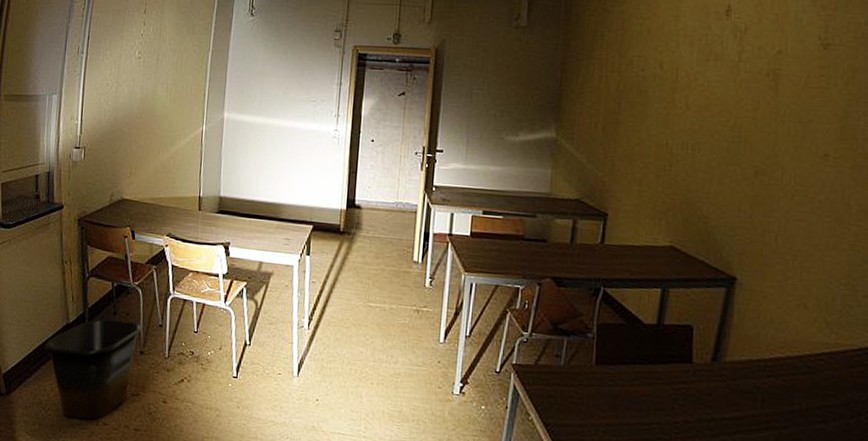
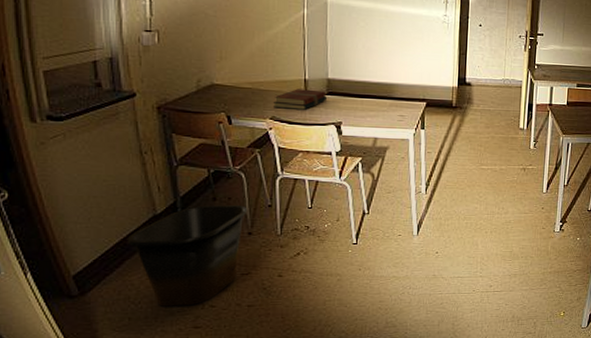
books: none [170,206,218,228] -> present [273,89,327,110]

